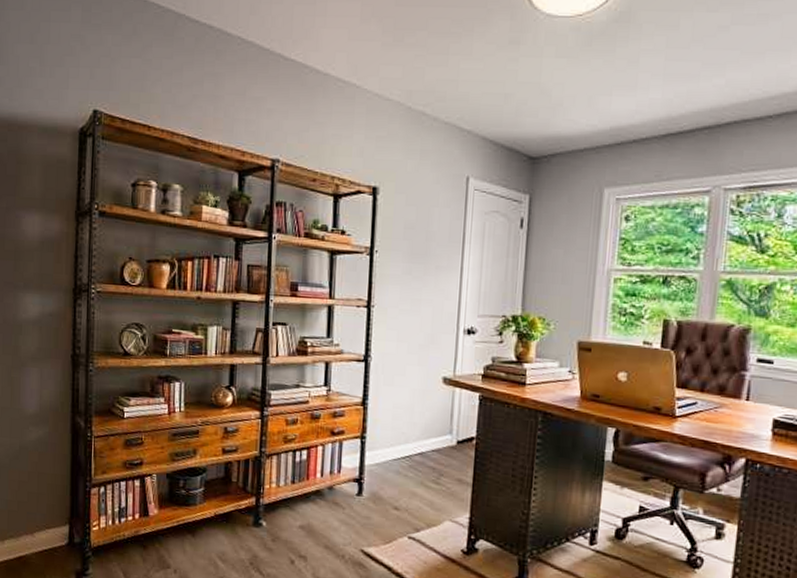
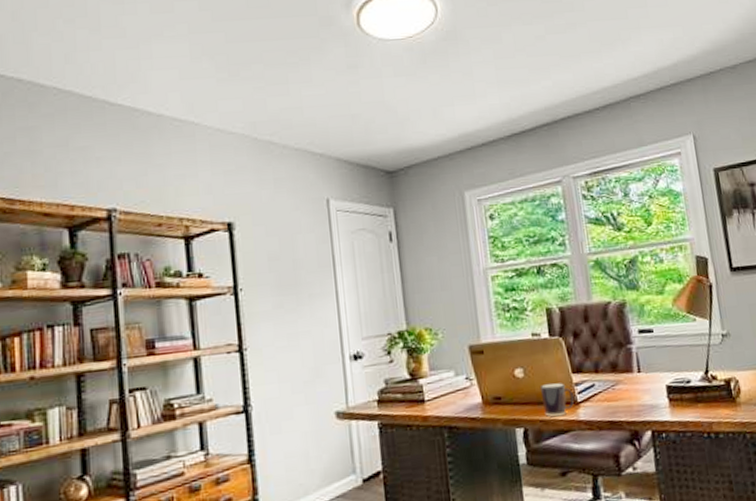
mug: none [639,392,672,426] -> present [540,383,574,417]

